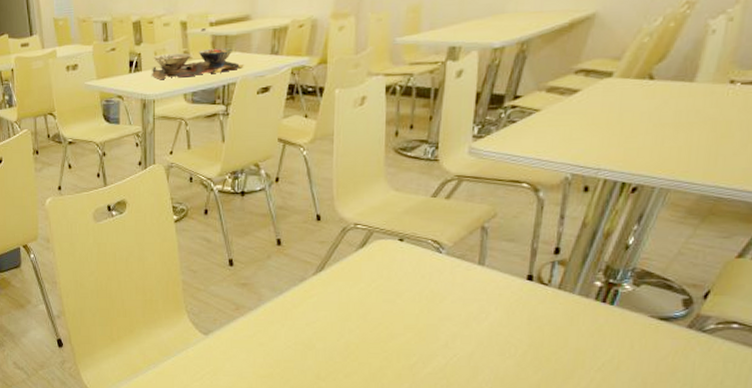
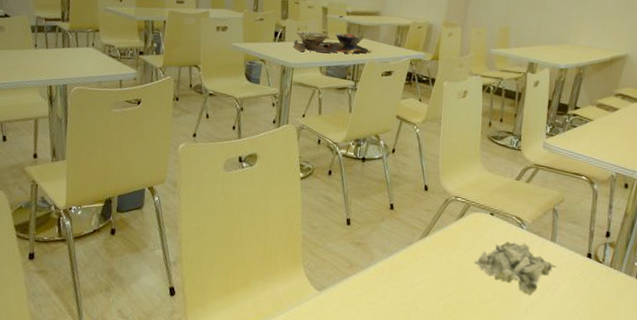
crumpled paper: none [380,269,485,327] -> present [474,241,556,295]

